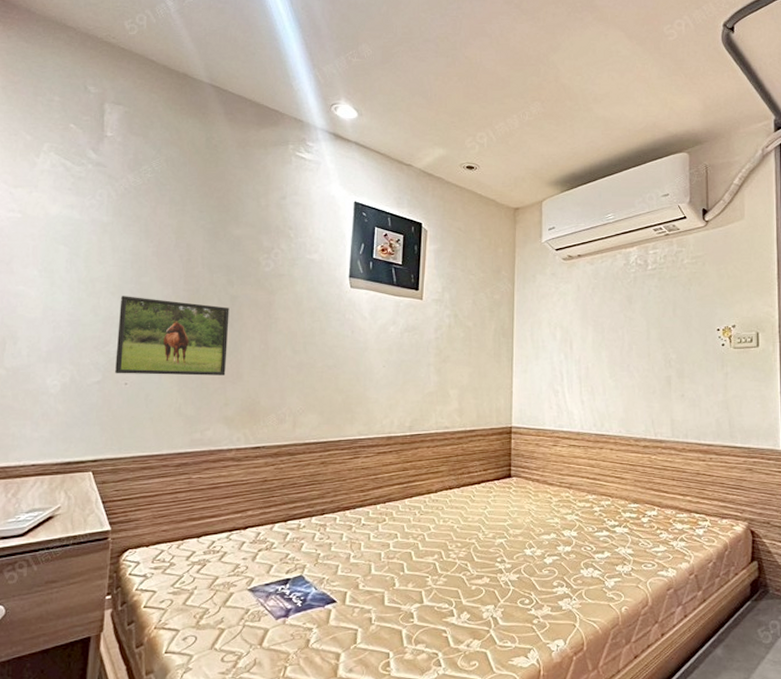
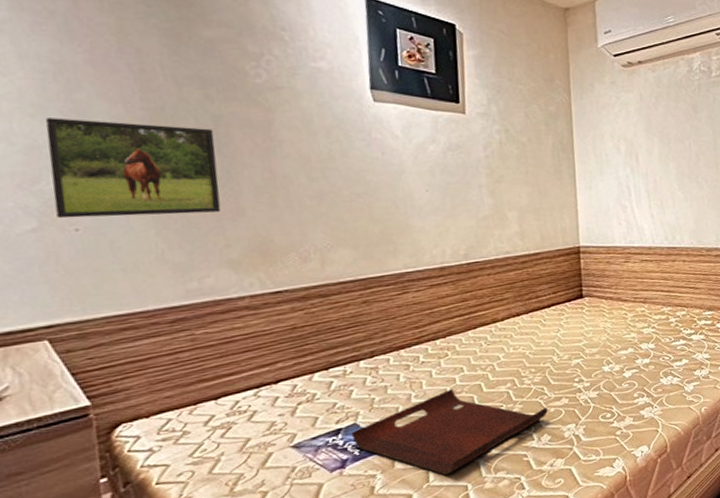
serving tray: none [297,553,470,639] -> present [351,388,549,475]

